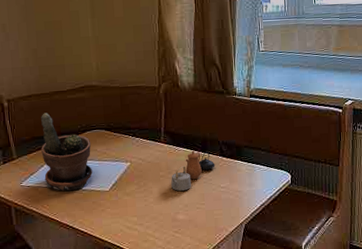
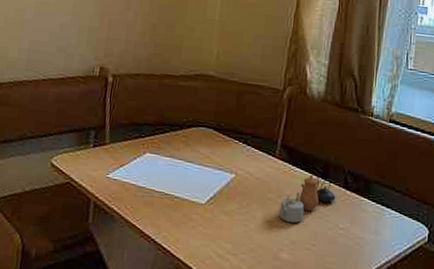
potted plant: present [41,113,92,192] -> none [134,97,195,195]

